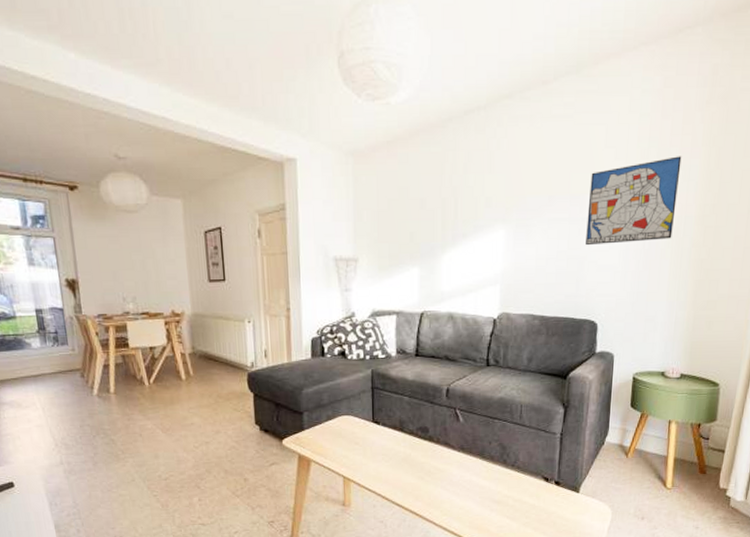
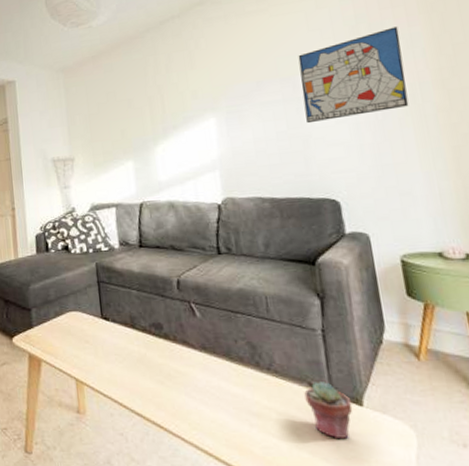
potted succulent: none [537,475,572,517] -> present [304,382,353,438]

